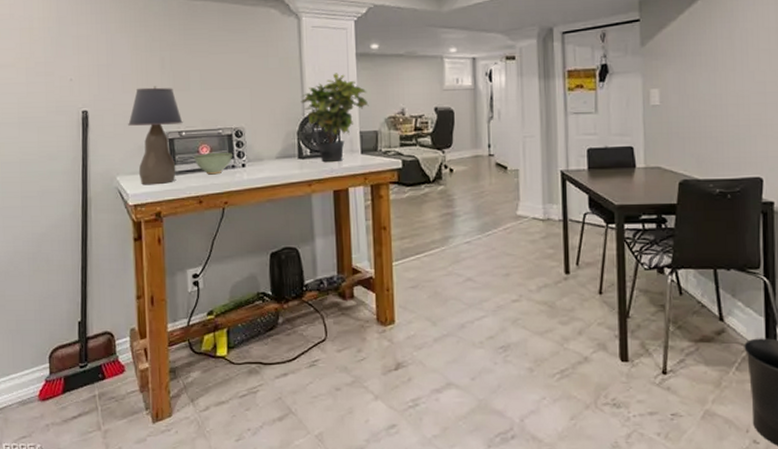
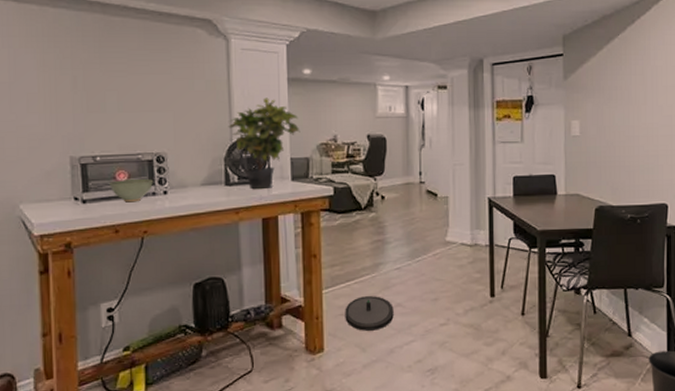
table lamp: present [128,86,183,185] -> none [33,107,97,214]
robot vacuum: none [415,269,464,304] -> present [345,296,394,331]

